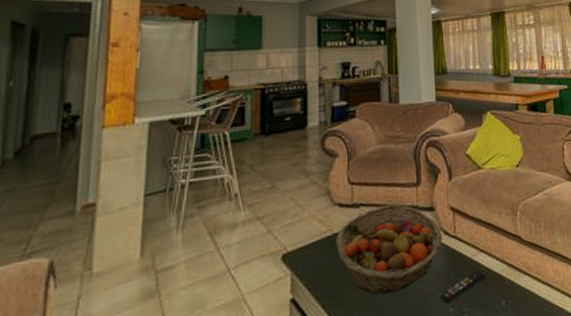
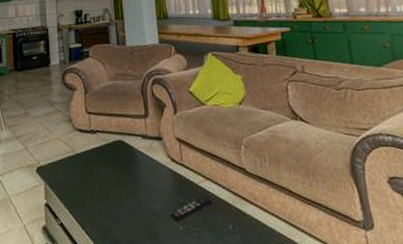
fruit basket: present [336,204,443,295] -> none [78,132,171,207]

